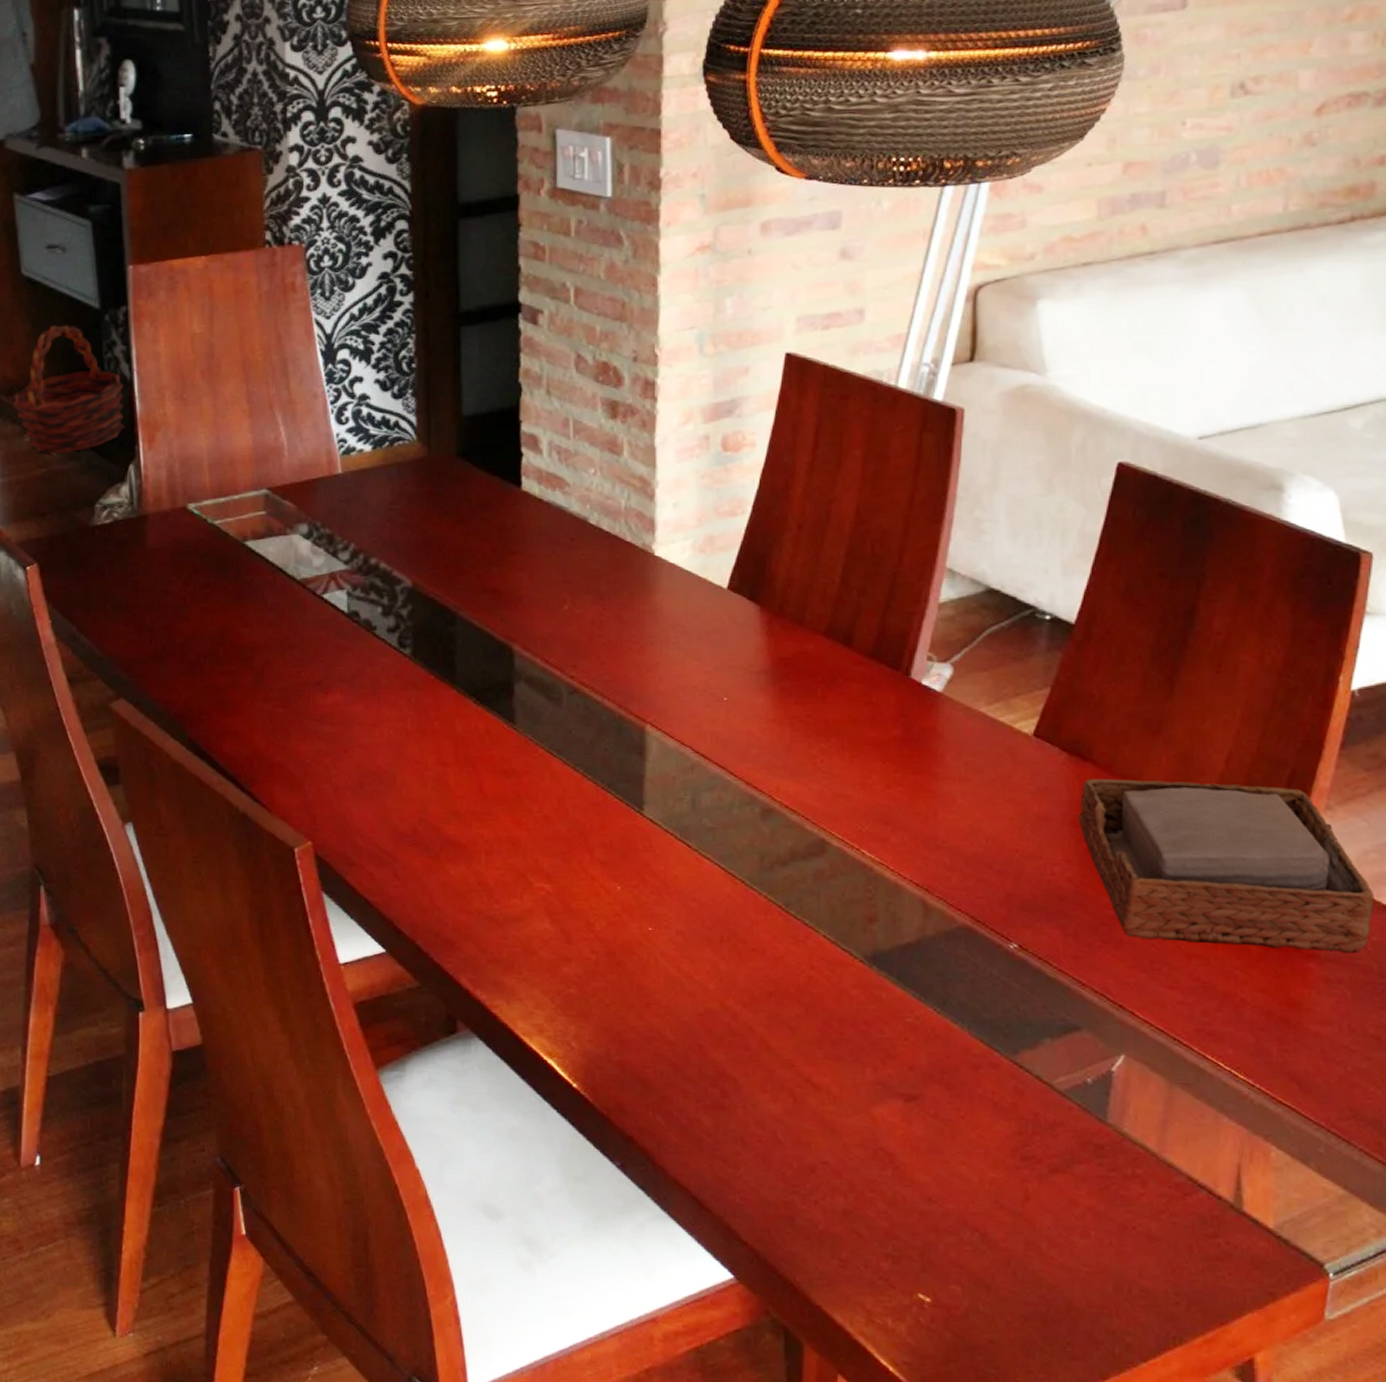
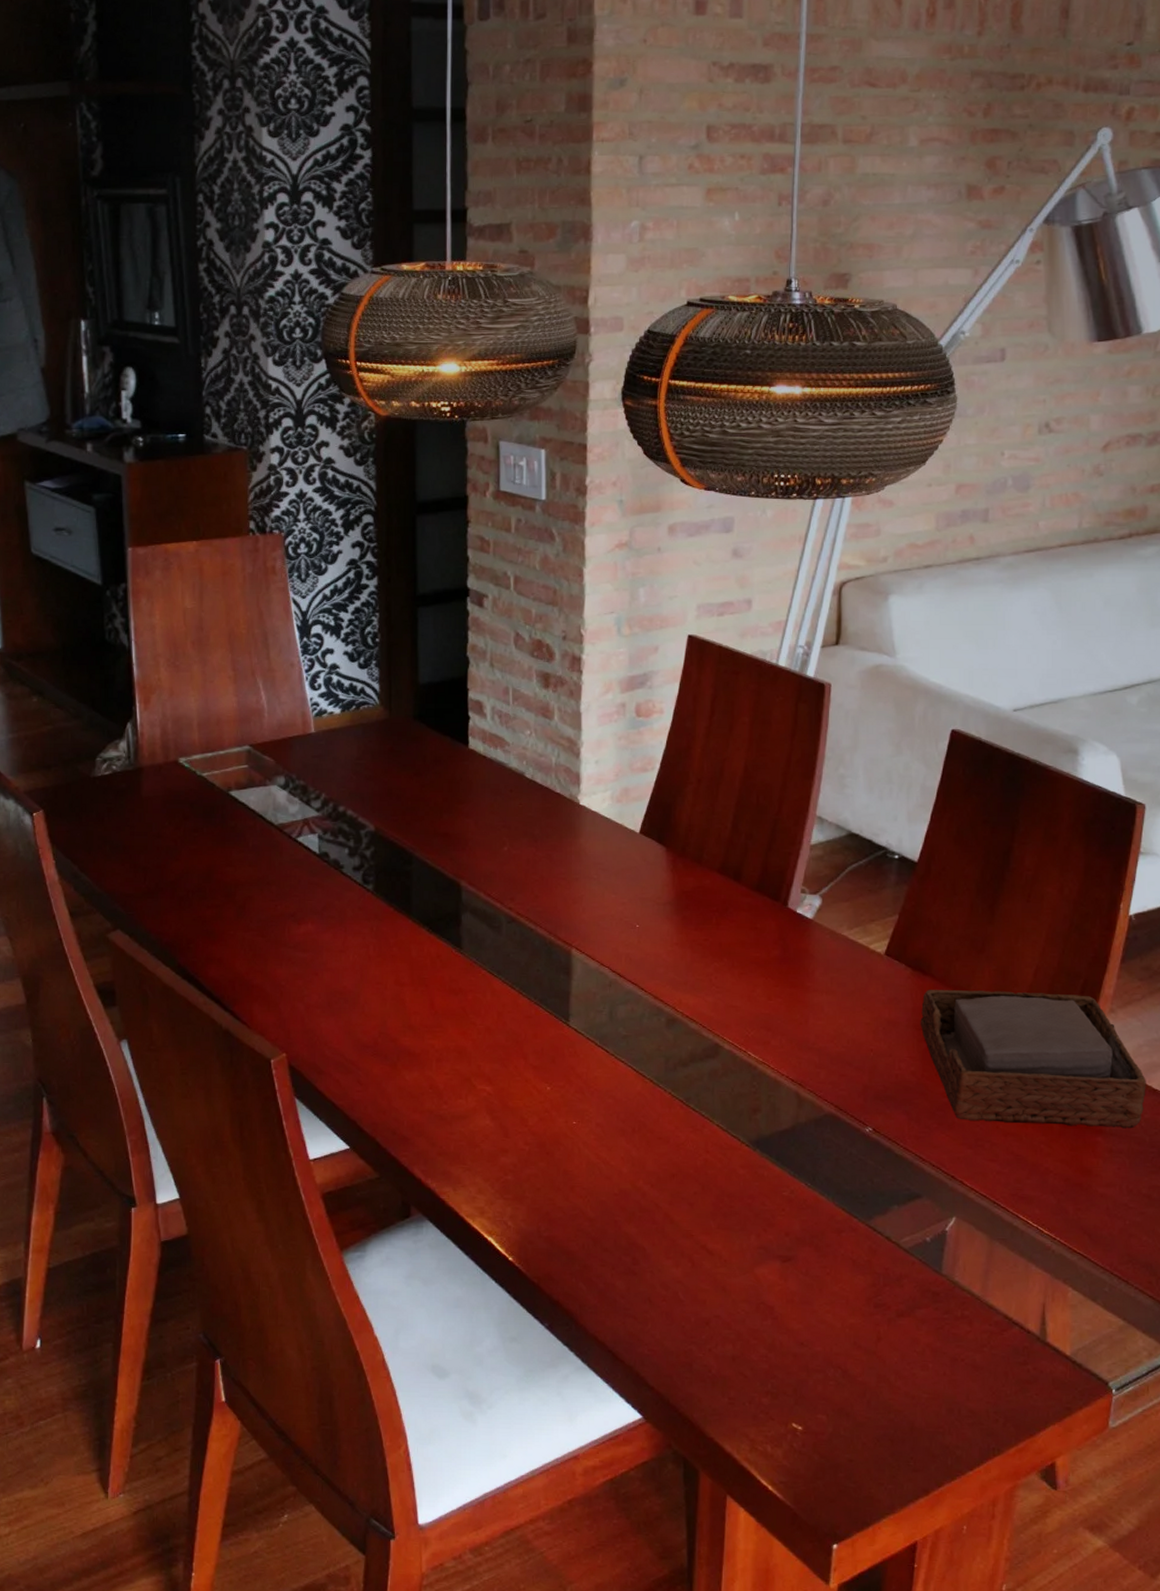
basket: present [14,325,125,454] -> none [23,599,123,713]

